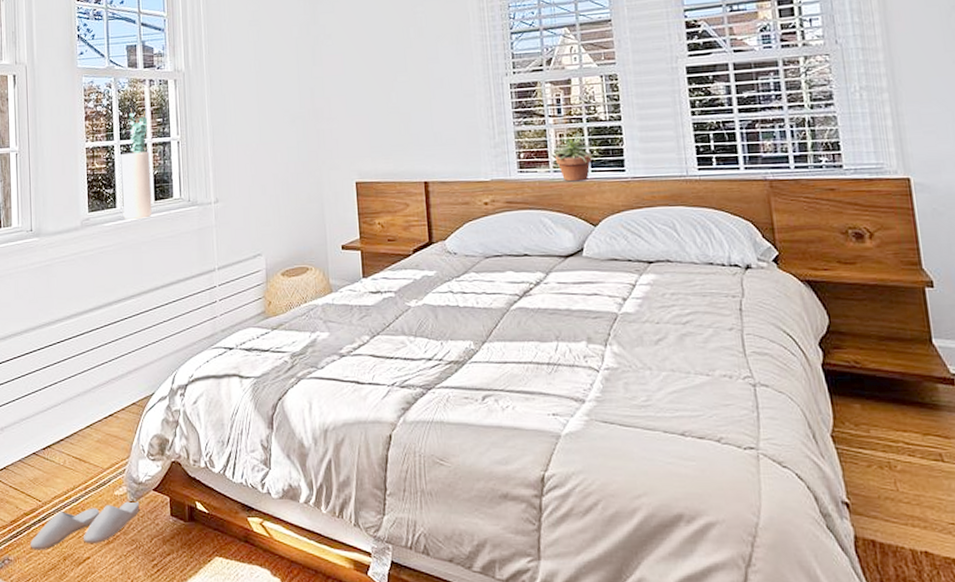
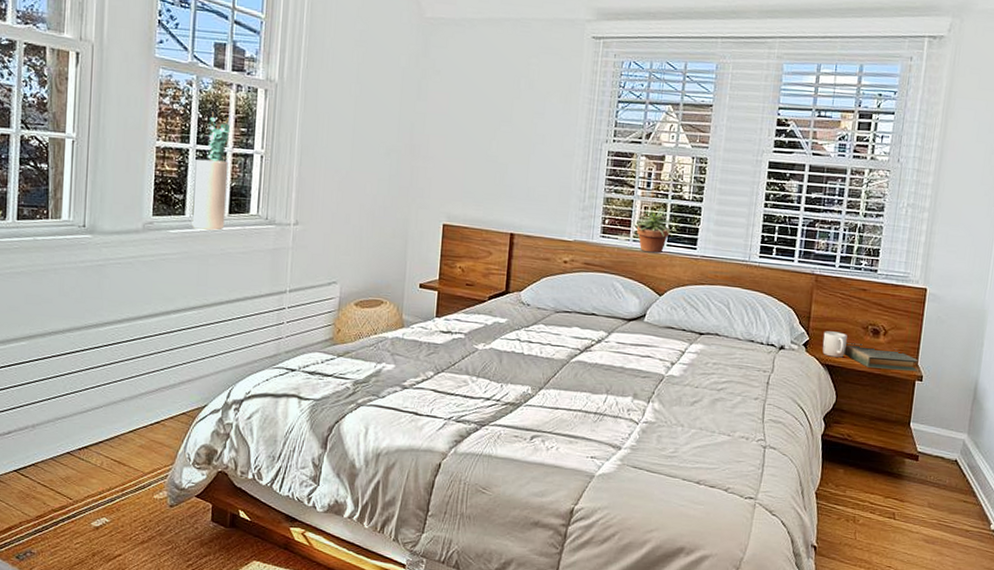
slippers: present [30,500,140,550] -> none [57,504,180,546]
mug: none [794,241,827,271] -> present [822,331,847,358]
hardback book: none [824,252,926,278] -> present [844,343,920,371]

